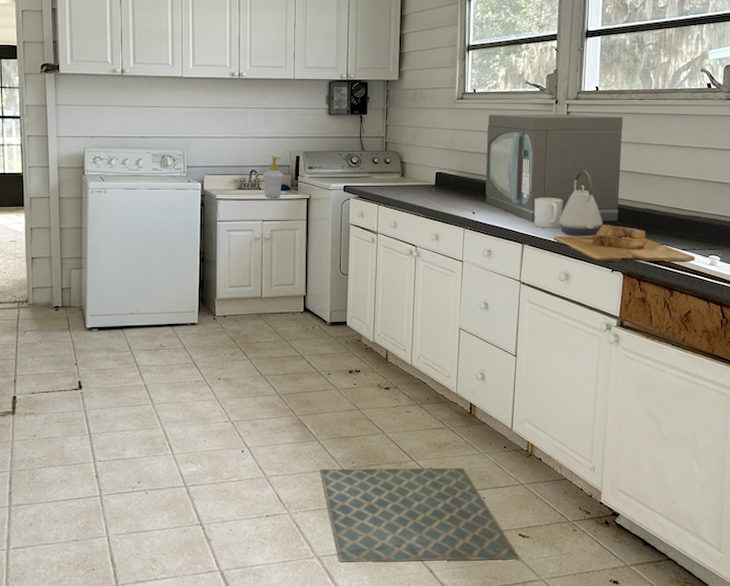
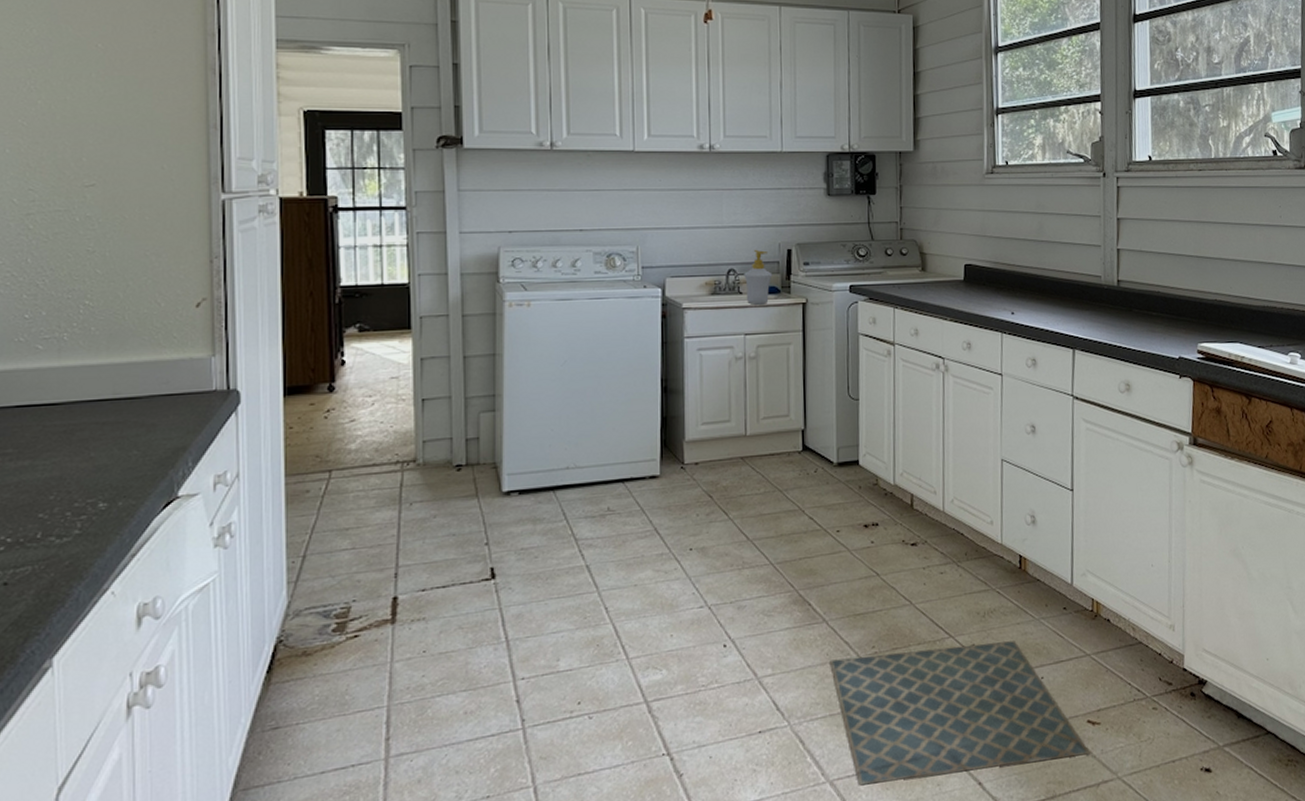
microwave: present [485,114,623,222] -> none [1024,189,1184,322]
mug: present [533,197,563,228] -> none [1084,290,1119,329]
cutting board: present [554,225,695,262] -> none [1110,321,1273,366]
kettle: present [559,170,603,237] -> none [1115,256,1167,337]

